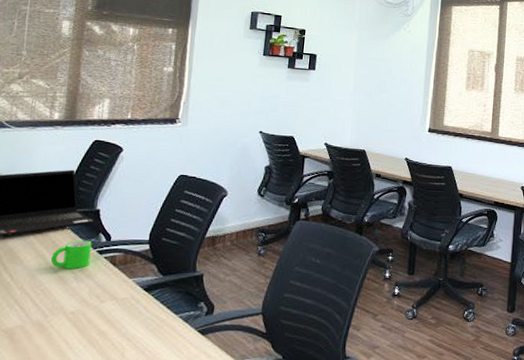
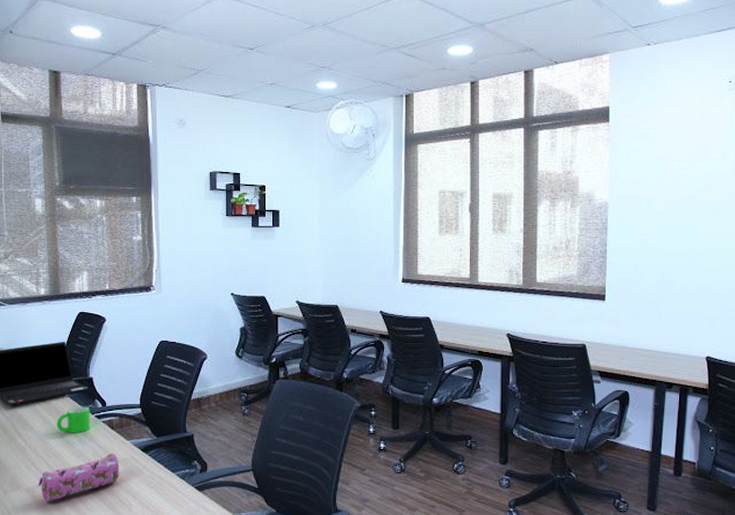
pencil case: none [19,292,117,345] -> present [38,453,119,502]

